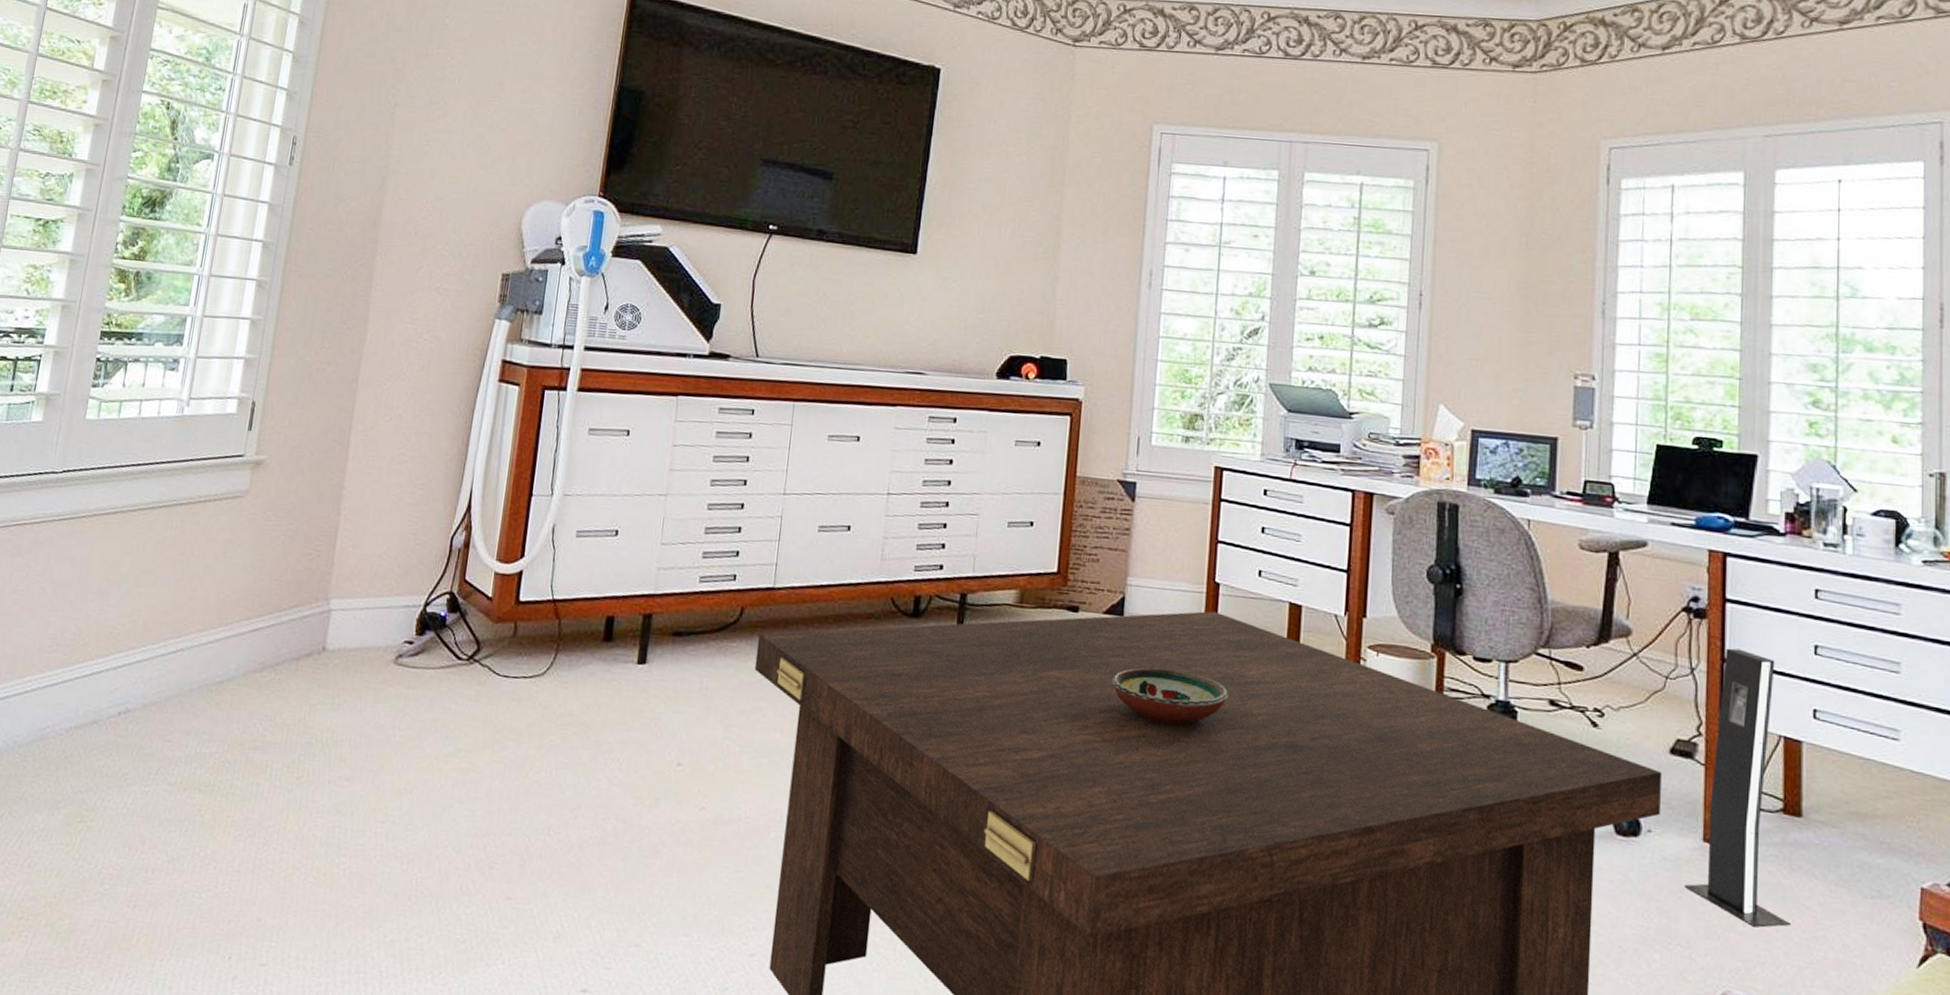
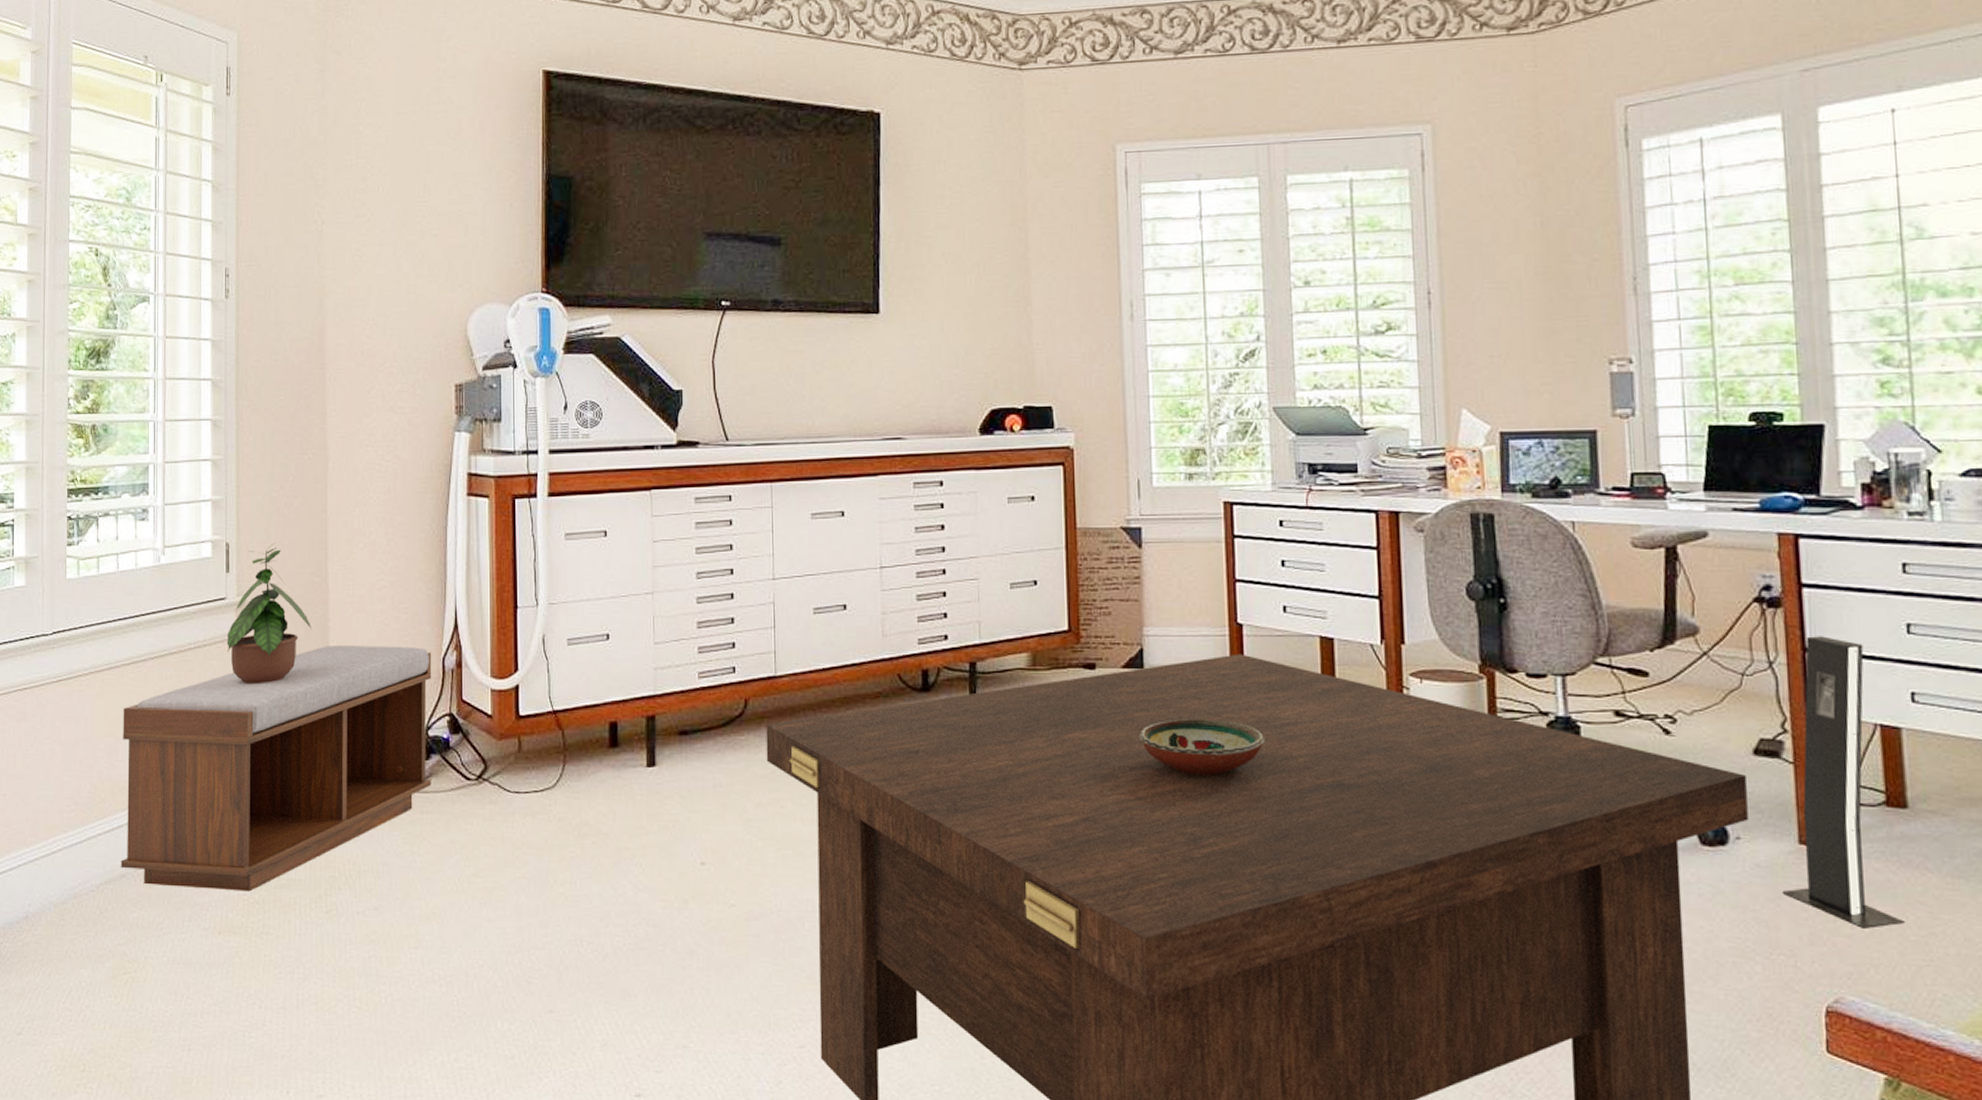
bench: none [94,513,442,750] -> present [121,644,432,892]
potted plant: none [237,406,326,544] -> present [226,542,313,685]

